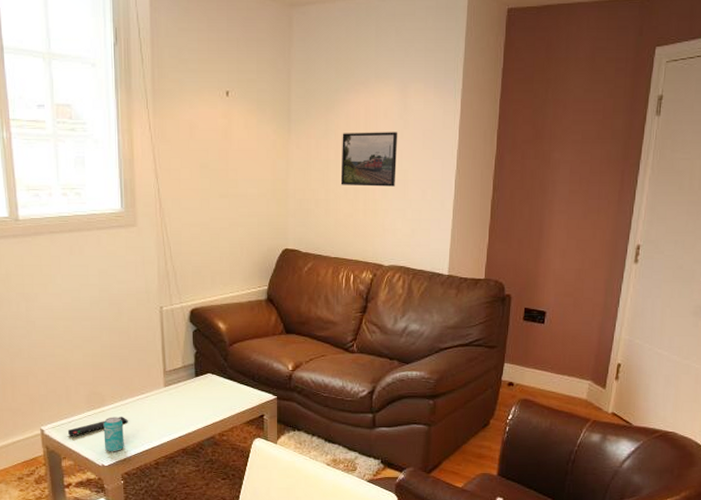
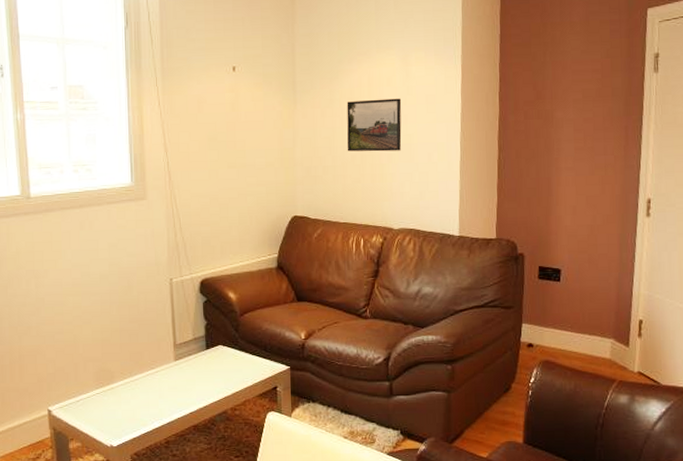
remote control: present [67,417,128,436] -> none [75,394,138,416]
beverage can: present [103,417,124,452] -> none [112,394,134,432]

